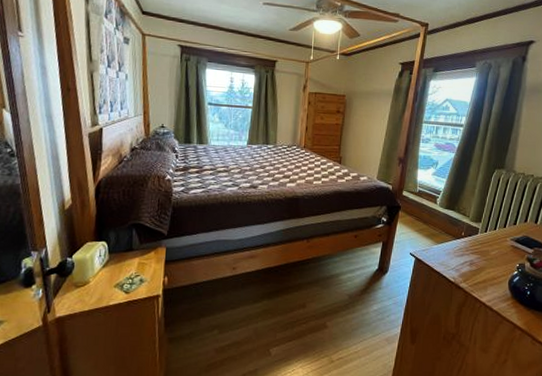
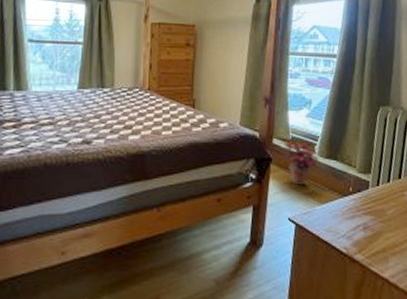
potted plant: none [410,194,441,229] -> present [282,141,321,185]

